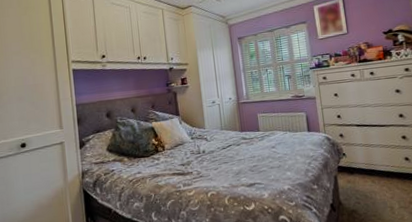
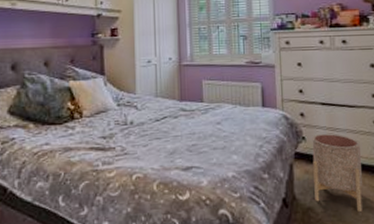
planter: none [351,149,398,212] -> present [312,134,363,213]

